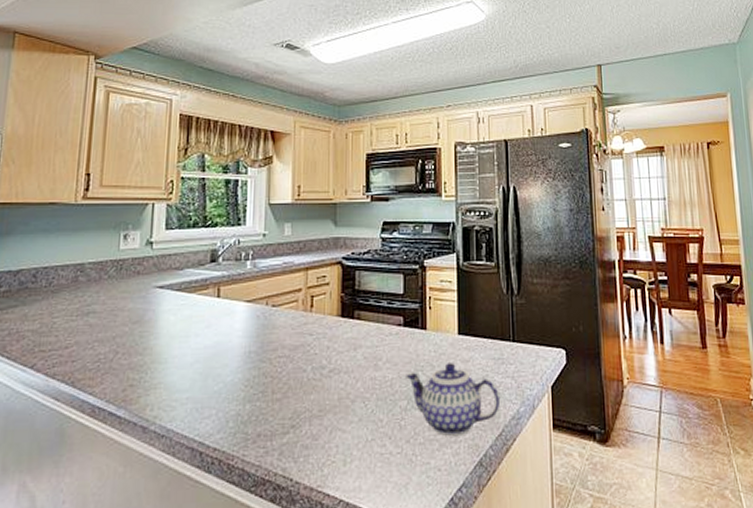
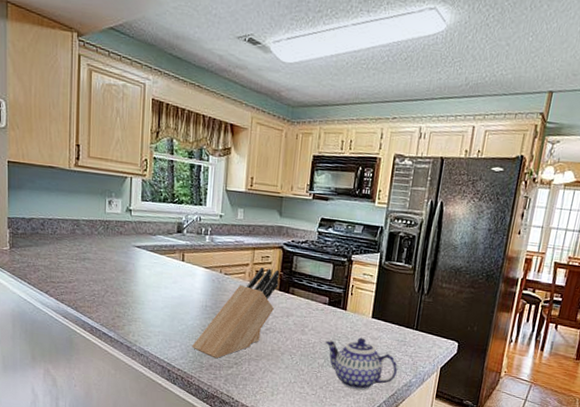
knife block: none [232,291,341,424] -> present [192,267,280,359]

